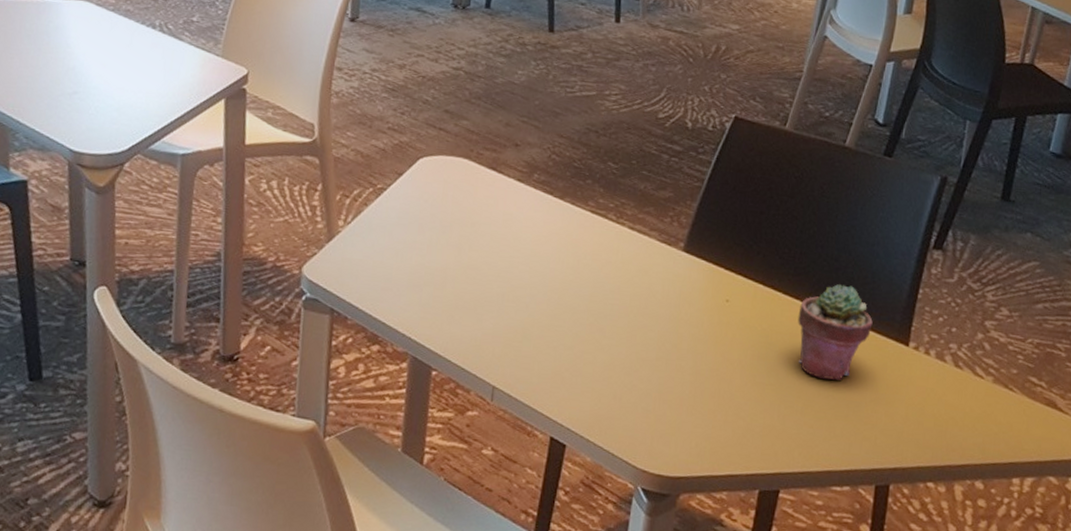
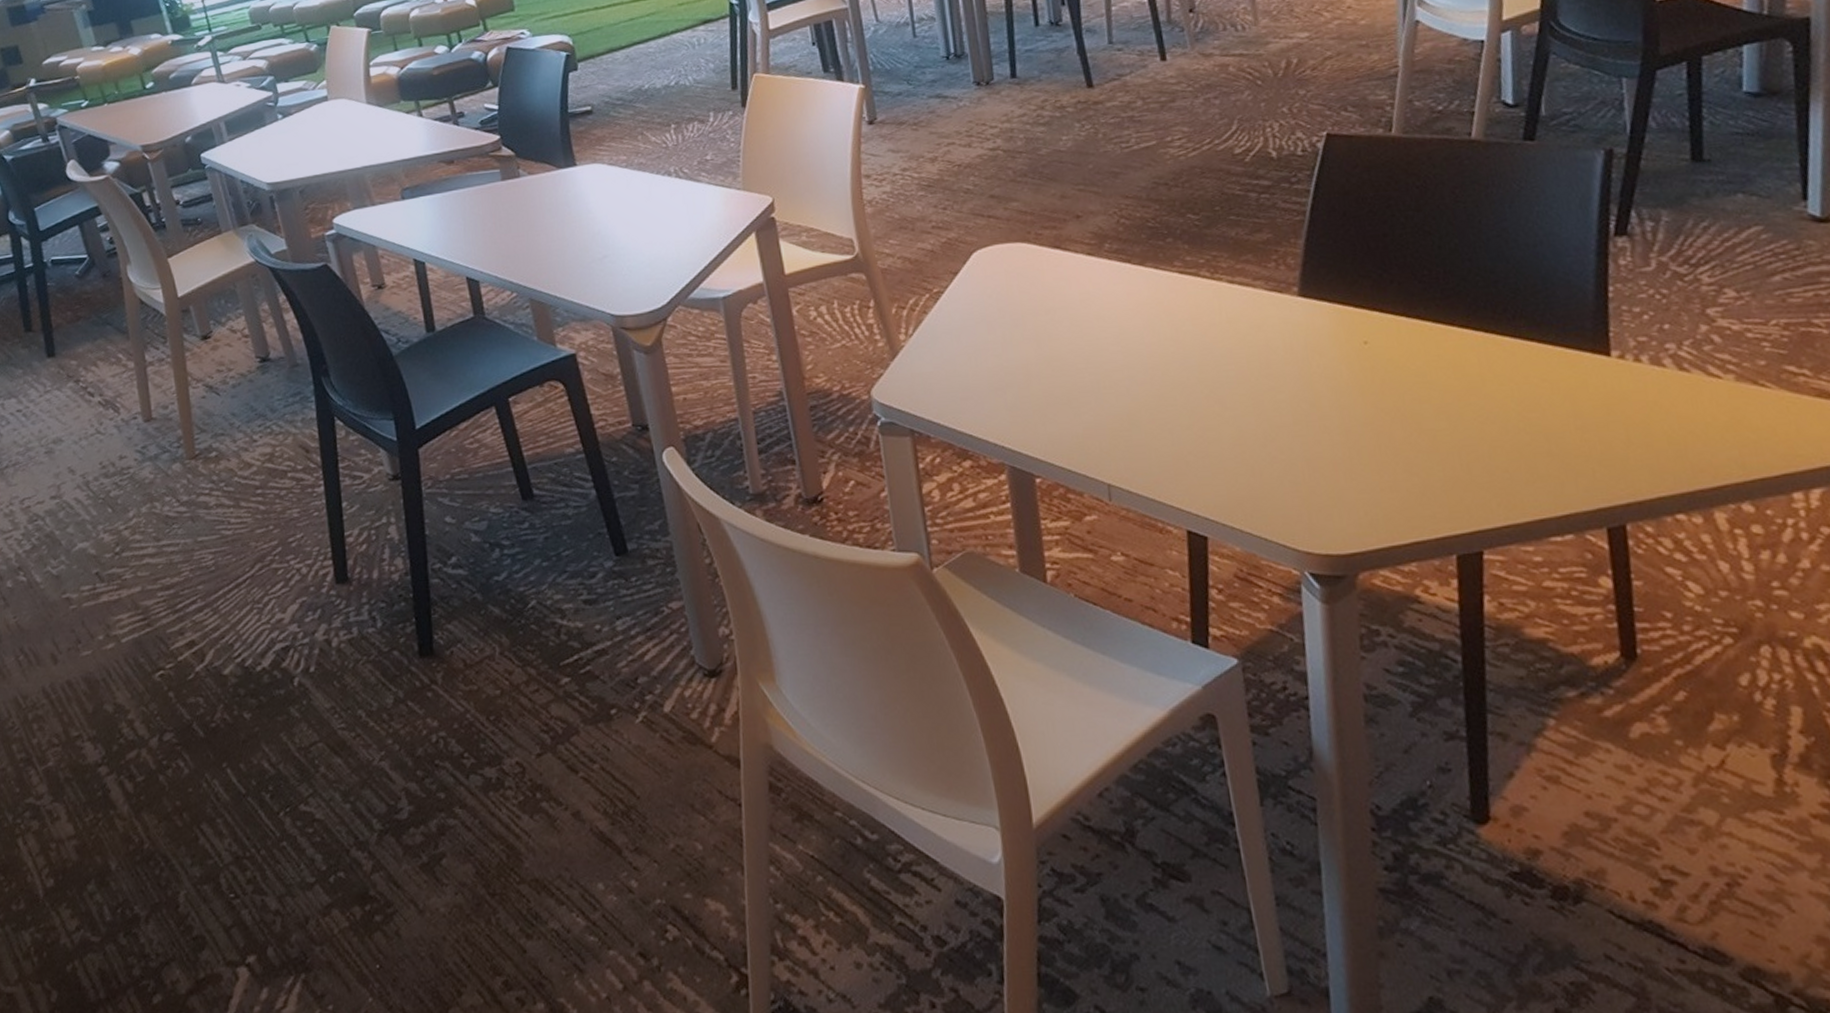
potted succulent: present [798,284,873,380] -> none [1458,298,1557,413]

